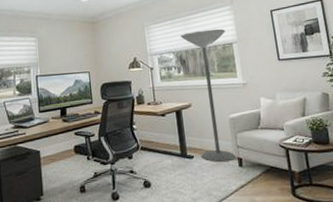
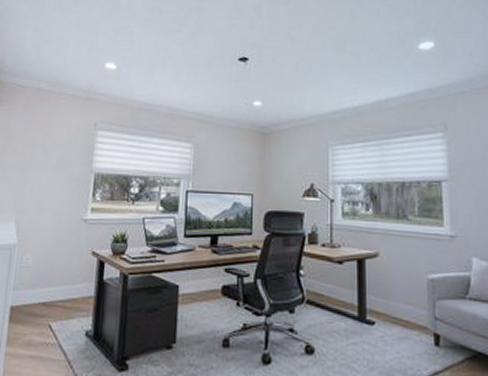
floor lamp: present [180,29,237,162] -> none [373,159,434,337]

